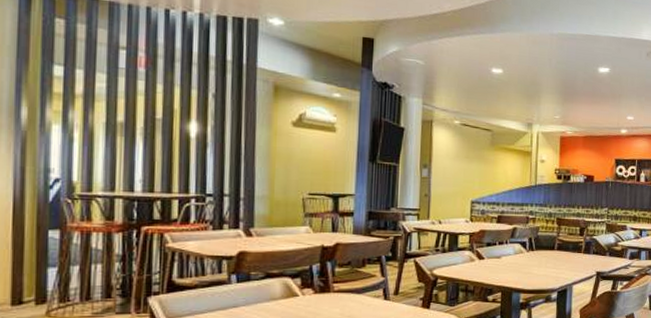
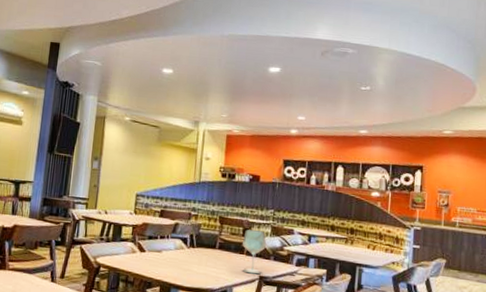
wine glass: none [579,229,603,271] -> present [242,229,267,275]

